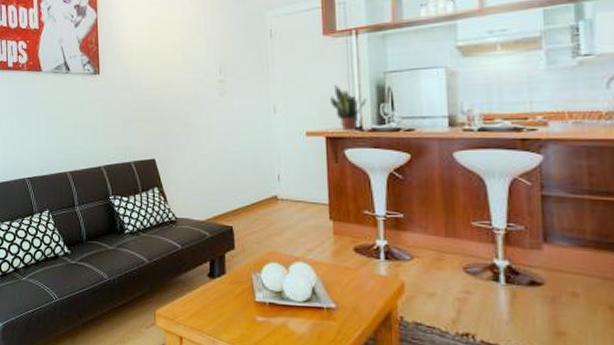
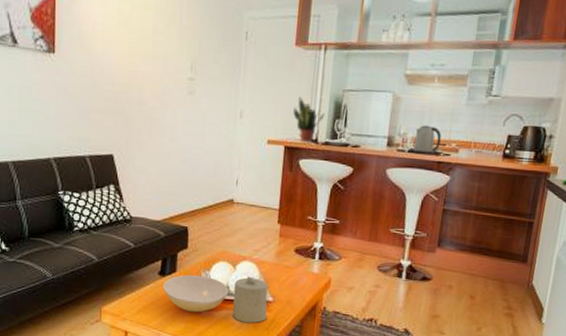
bowl: none [213,277,285,319] -> present [162,274,229,313]
candle: none [289,279,331,333] -> present [233,276,268,323]
kettle: none [483,98,520,133] -> present [412,125,442,155]

